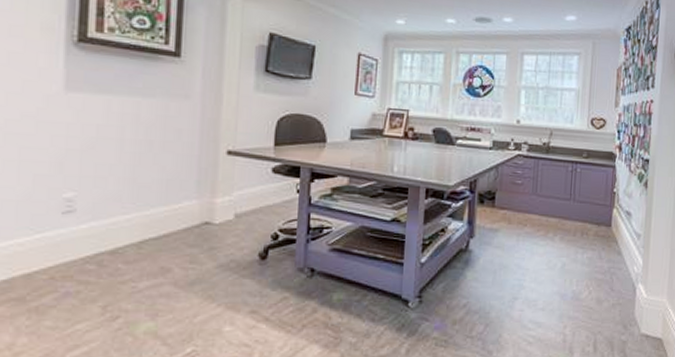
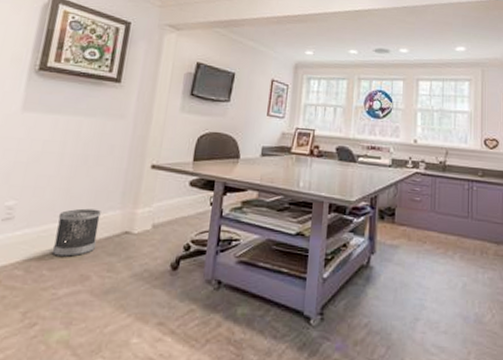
wastebasket: none [125,199,175,249] -> present [51,208,101,257]

